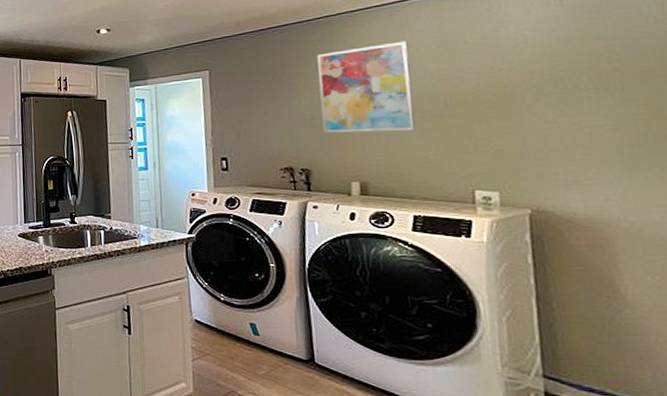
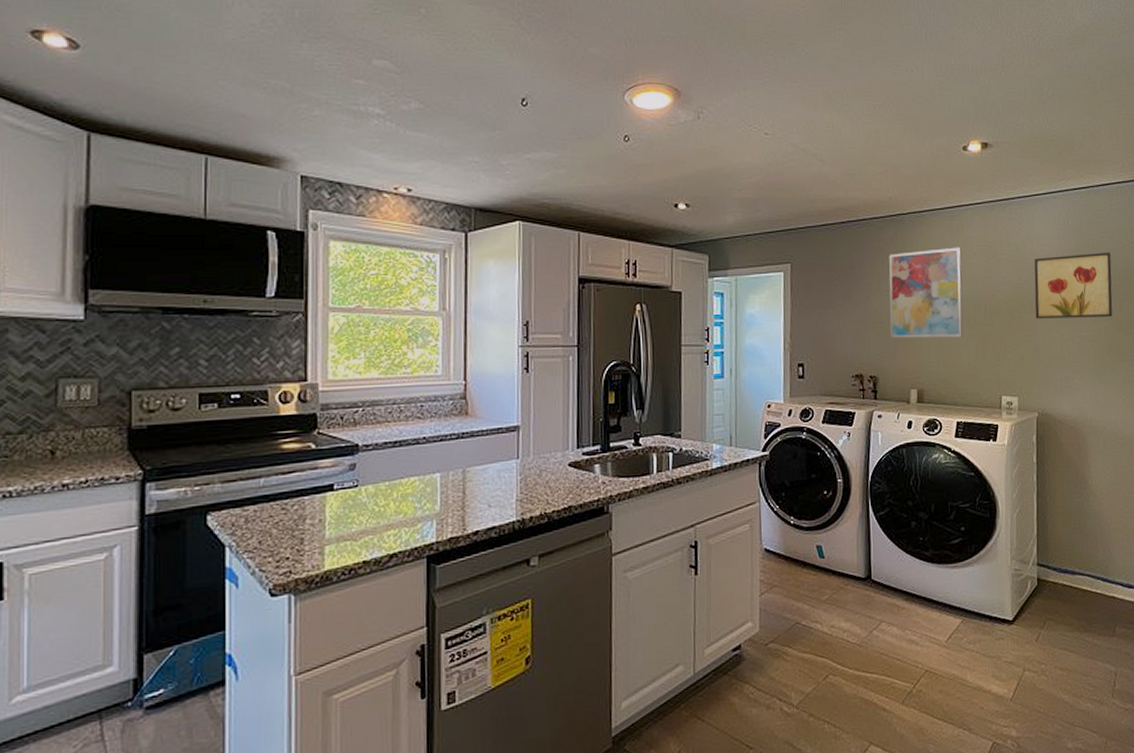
wall art: none [512,29,646,109] -> present [1034,252,1113,319]

